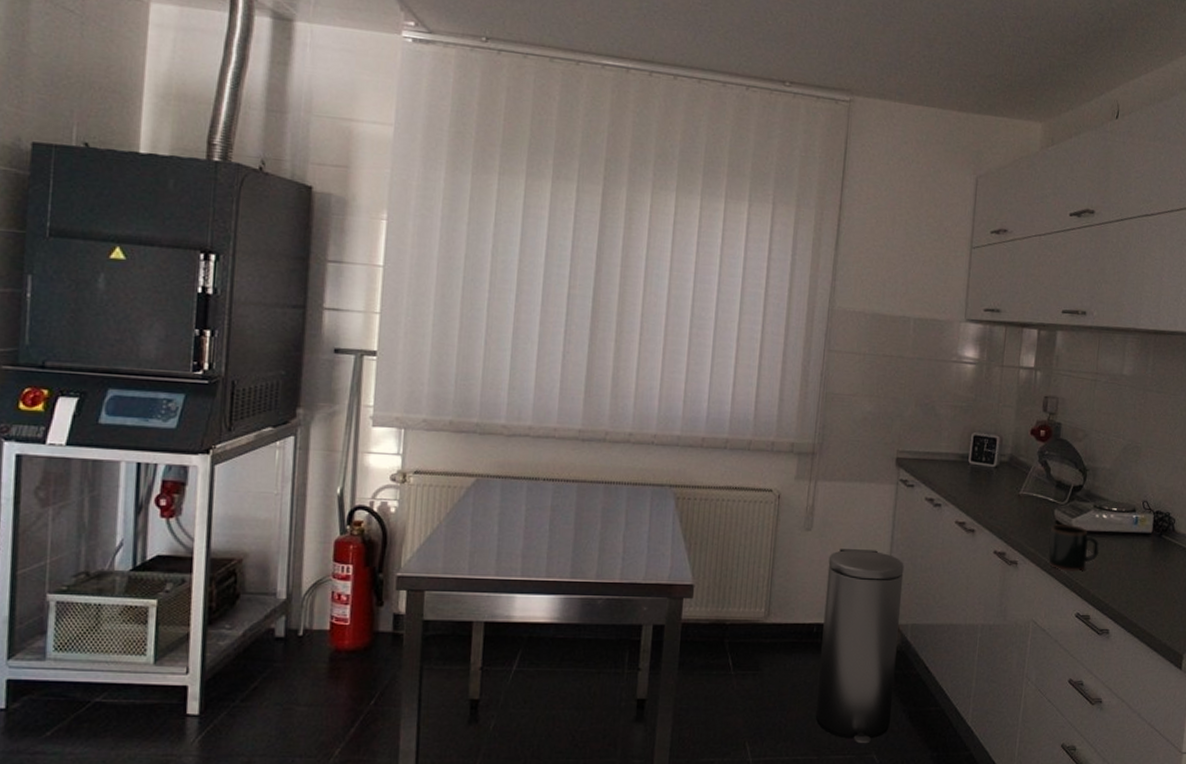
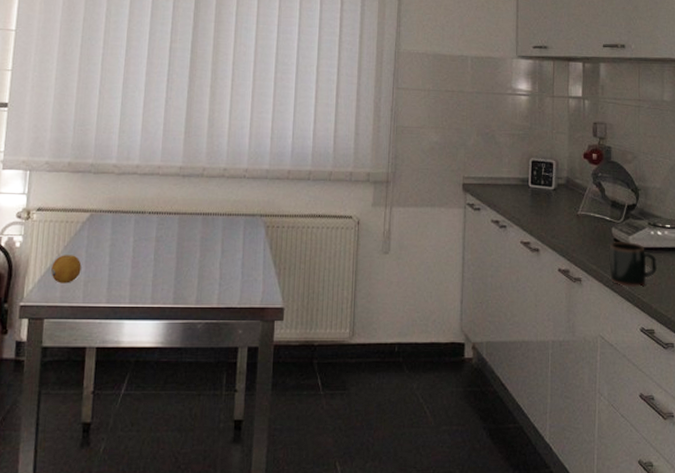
fruit: none [432,522,467,554] -> present [51,255,82,284]
pedal bin: present [815,549,904,744] -> none [400,270,476,463]

